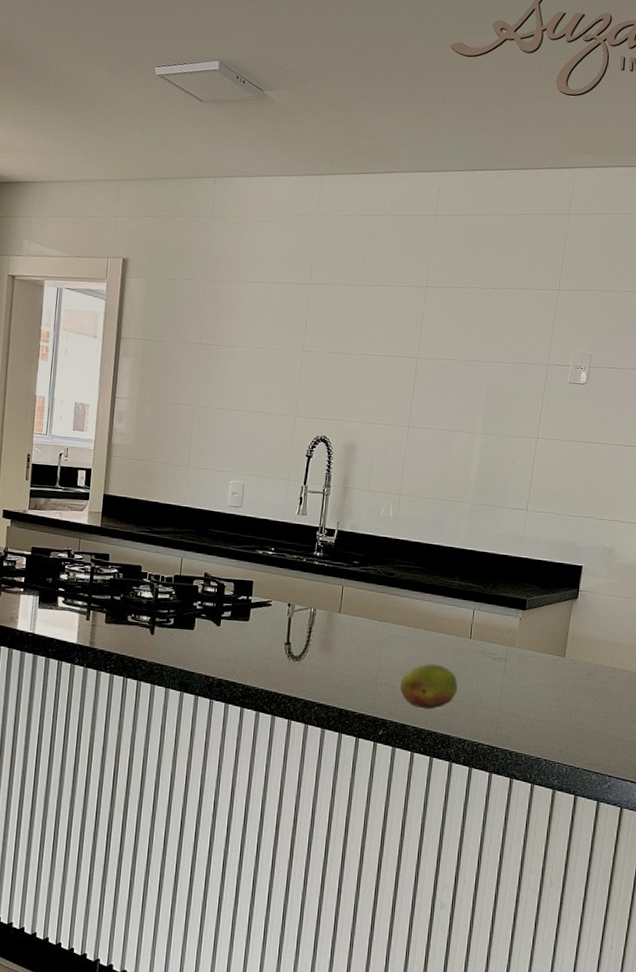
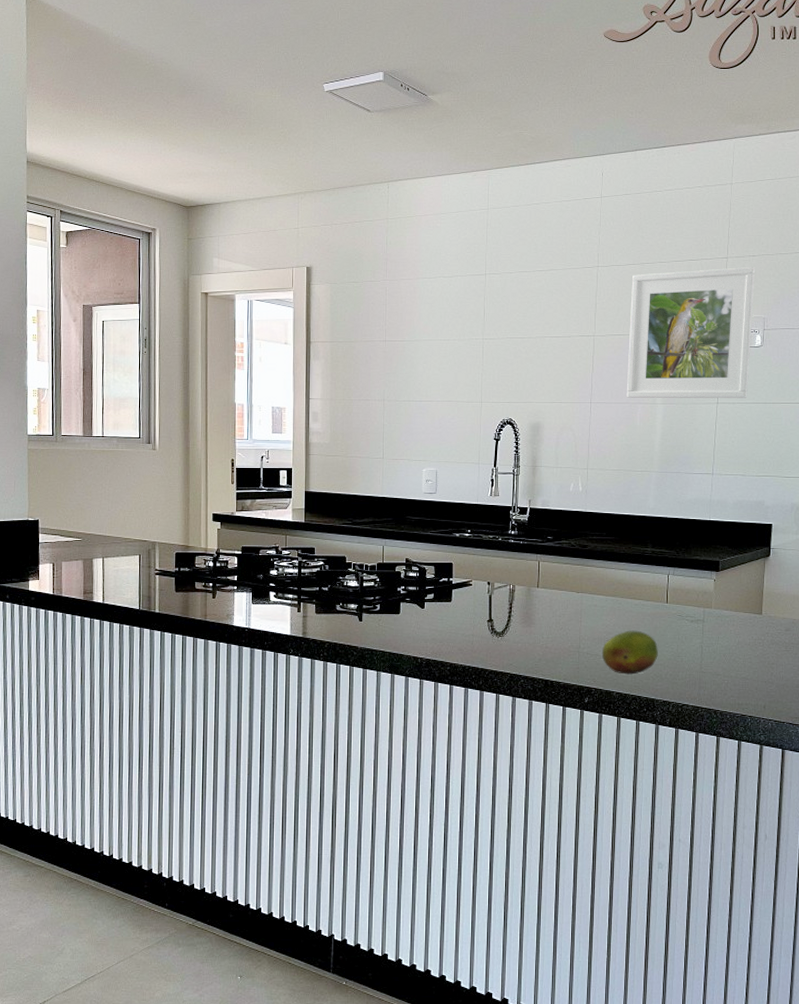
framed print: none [445,298,586,435] -> present [626,267,756,398]

